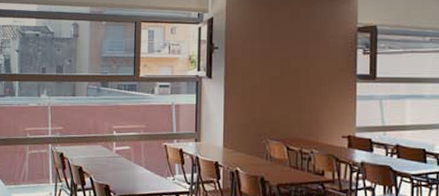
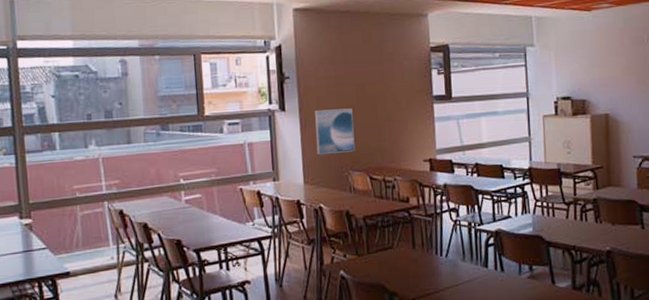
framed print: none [237,80,275,122] -> present [315,108,355,154]

